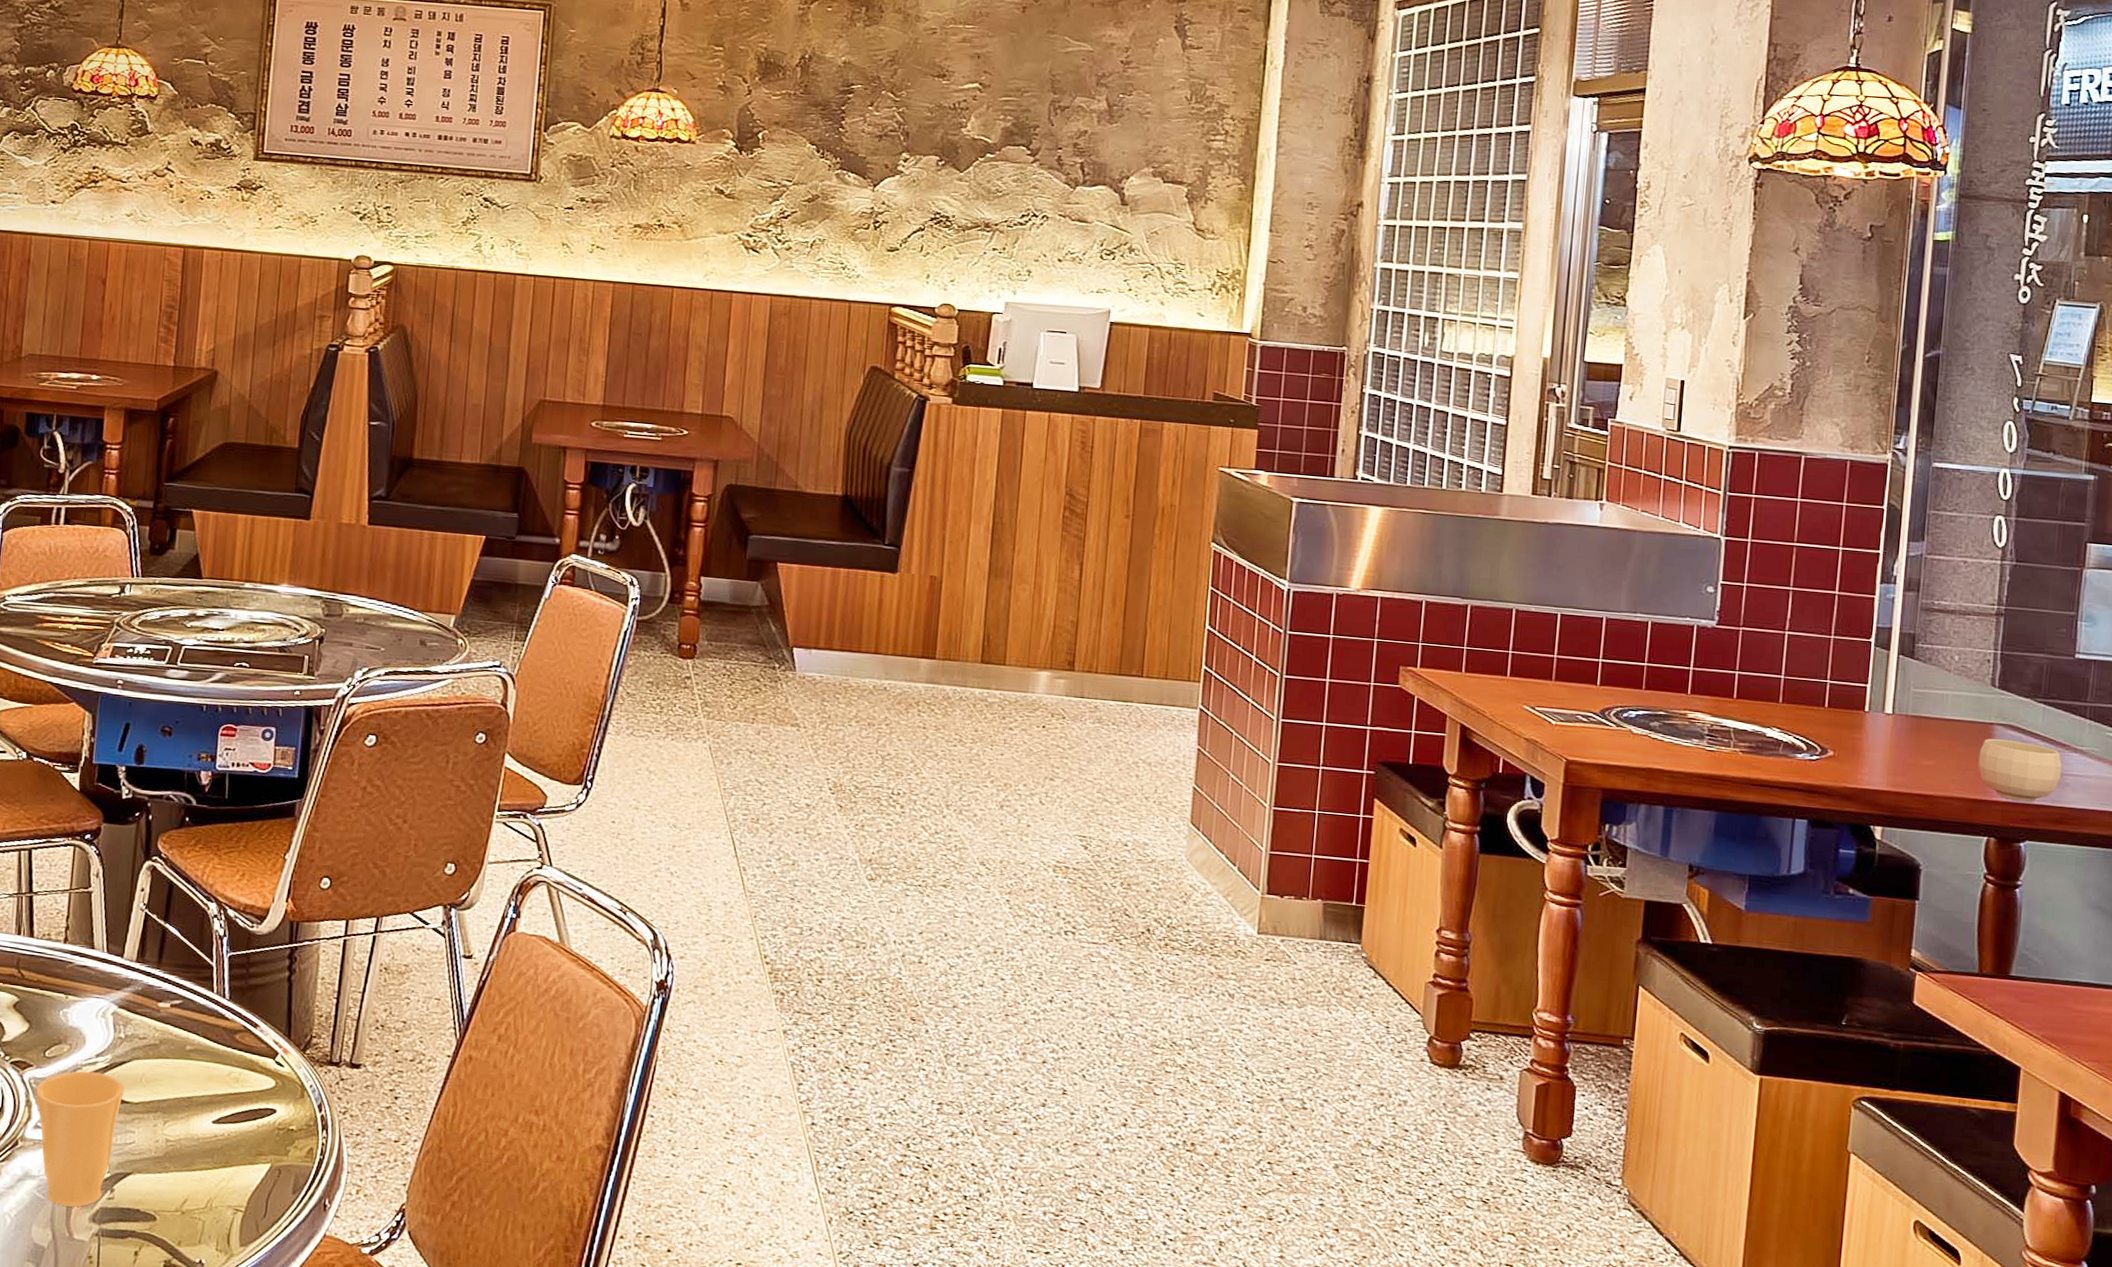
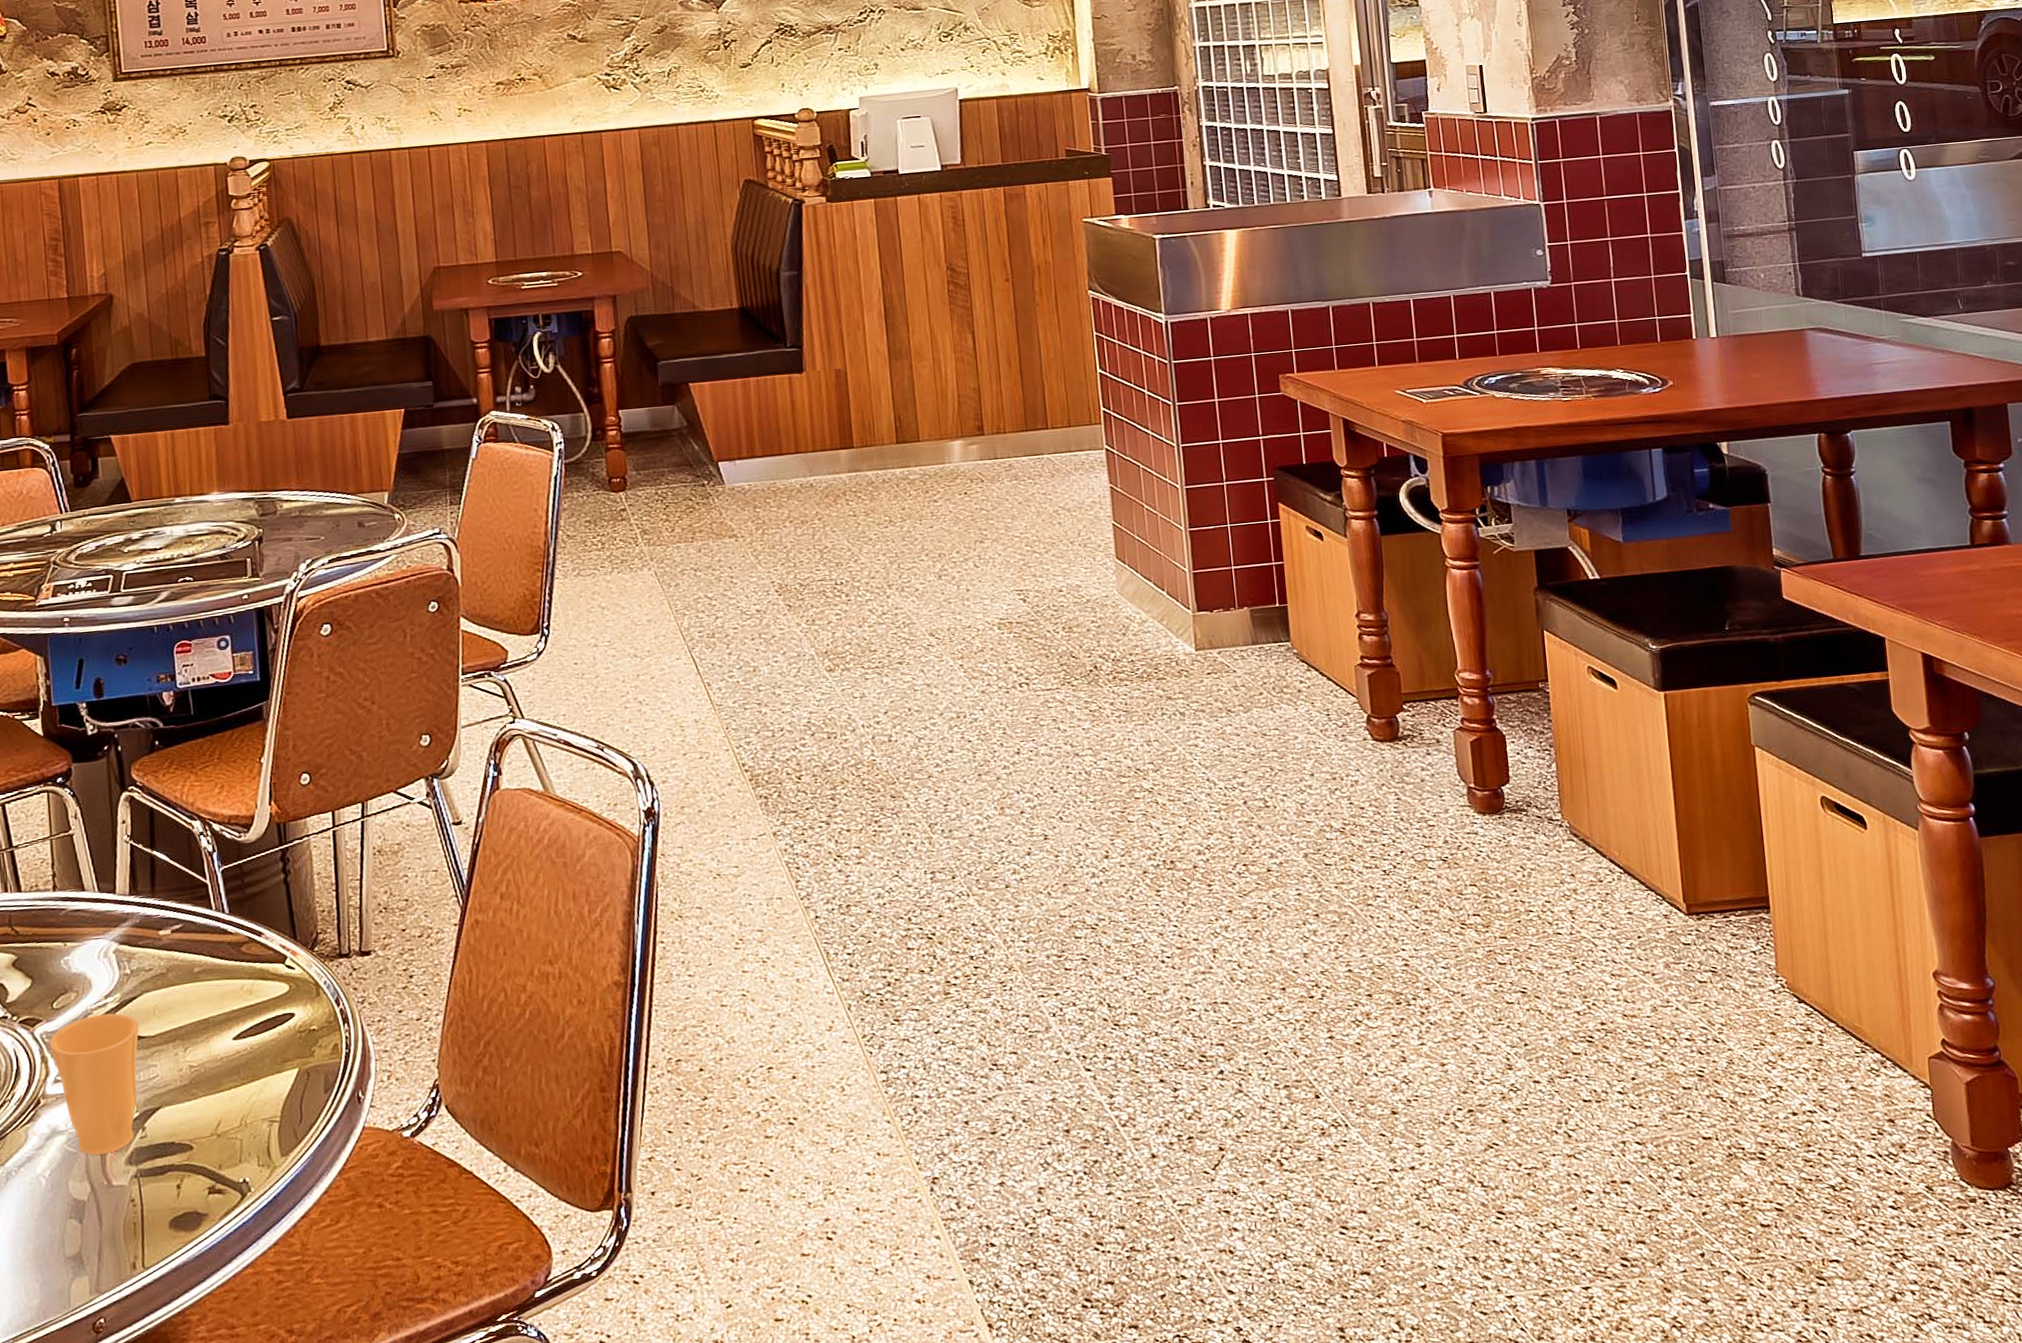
cup: present [1978,738,2062,803] -> none [1797,341,1870,396]

